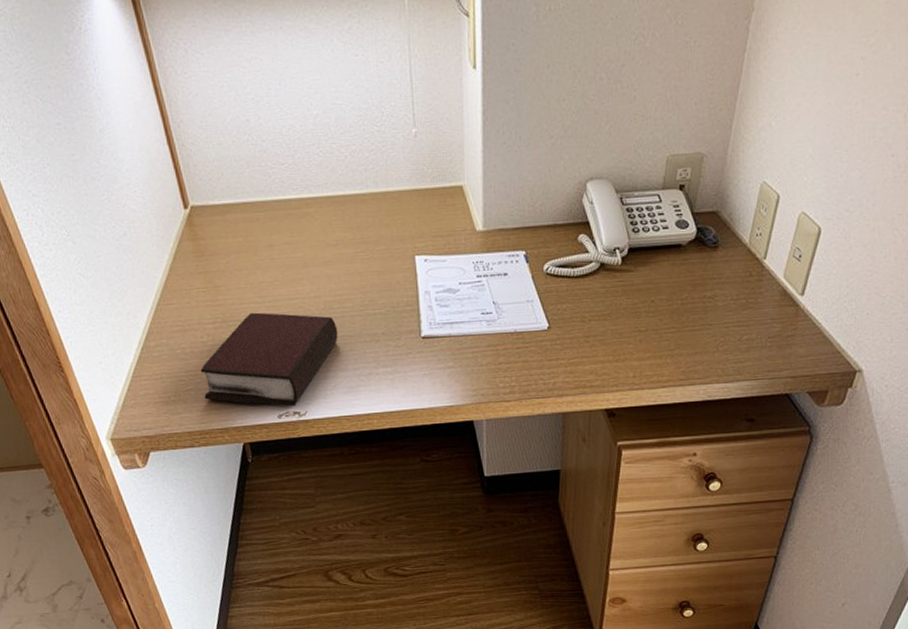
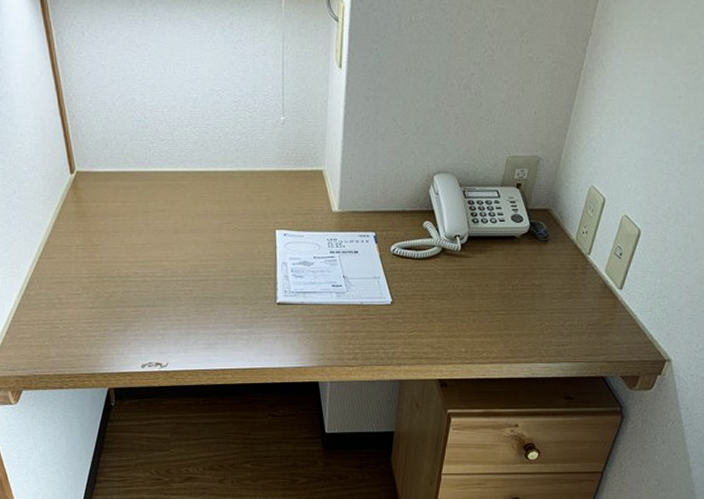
bible: present [200,312,338,407] -> none [74,271,201,358]

